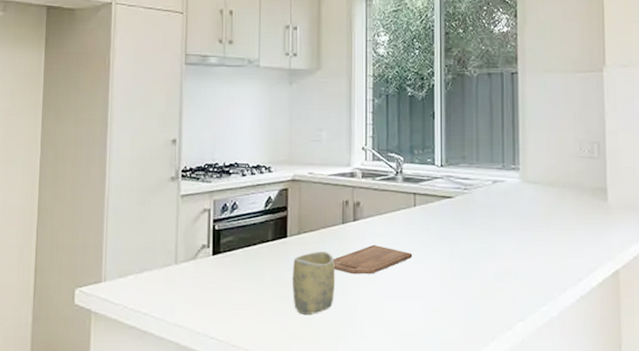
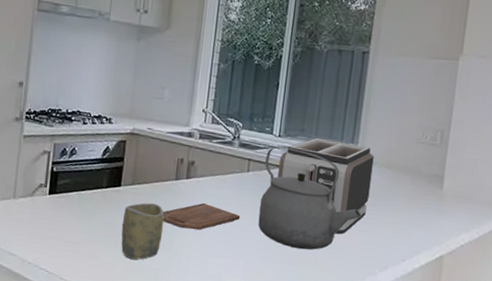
tea kettle: none [431,176,534,282] -> present [258,146,362,250]
toaster: none [445,163,538,261] -> present [277,137,374,235]

